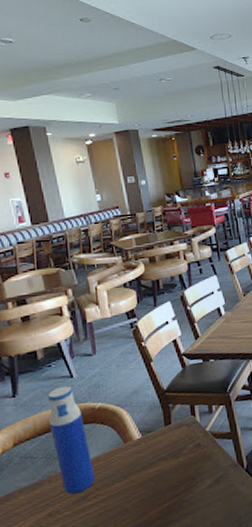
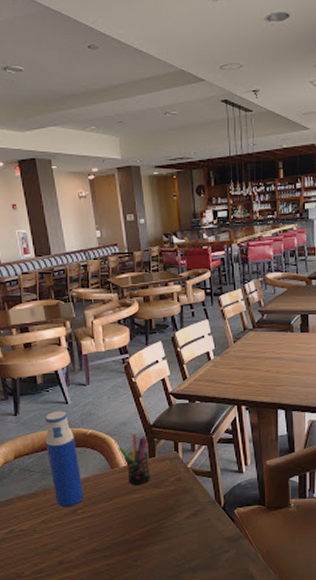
pen holder: none [130,402,168,459] -> present [118,434,151,486]

